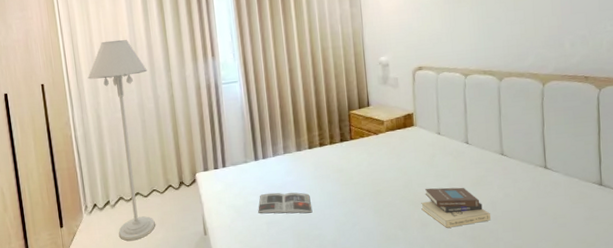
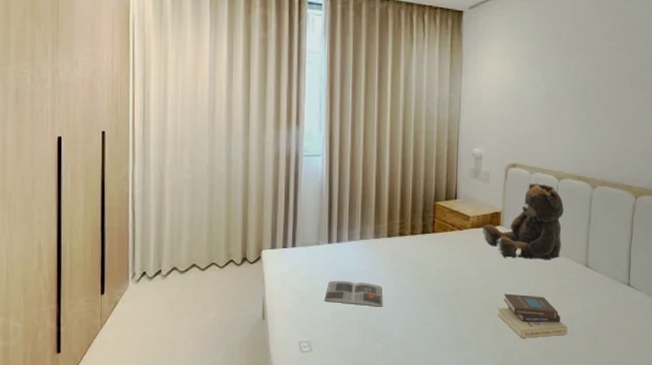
floor lamp: present [87,39,155,241] -> none [155,93,223,318]
teddy bear: none [394,82,475,155] -> present [479,183,564,261]

